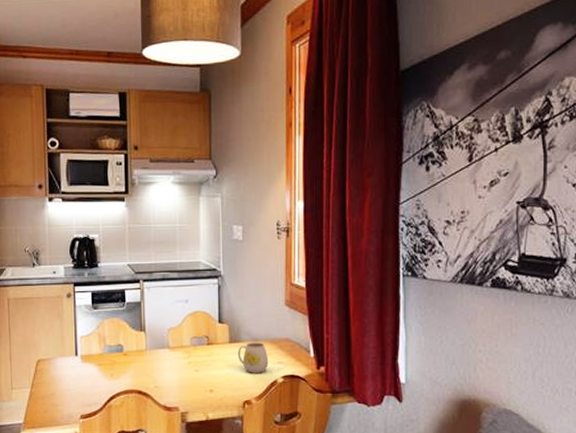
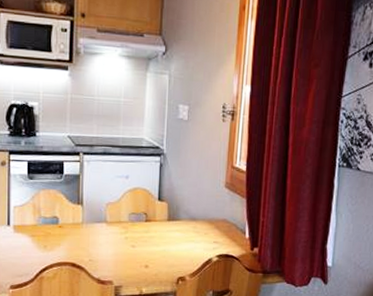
mug: present [237,342,269,373] -> none [175,221,205,251]

